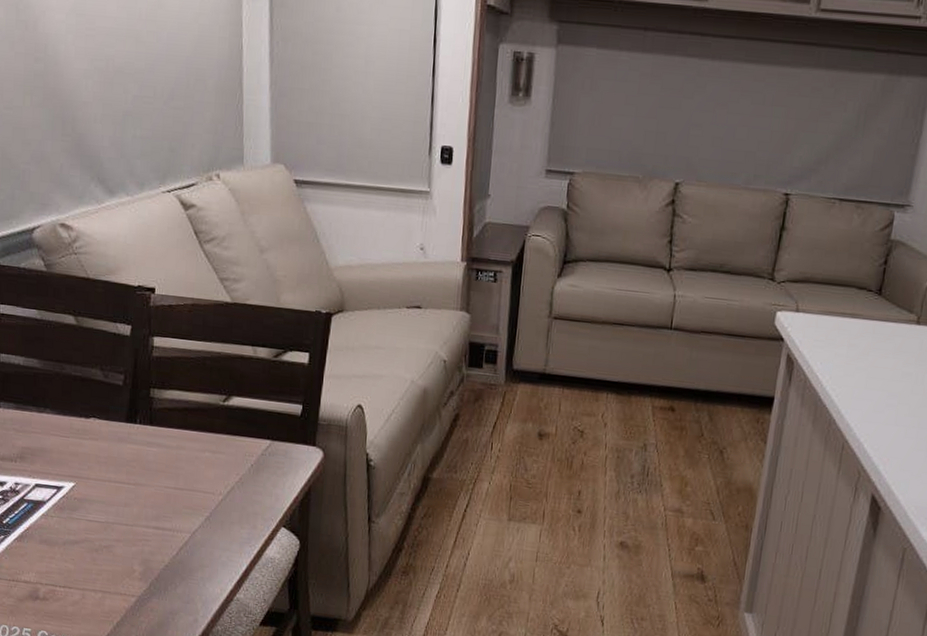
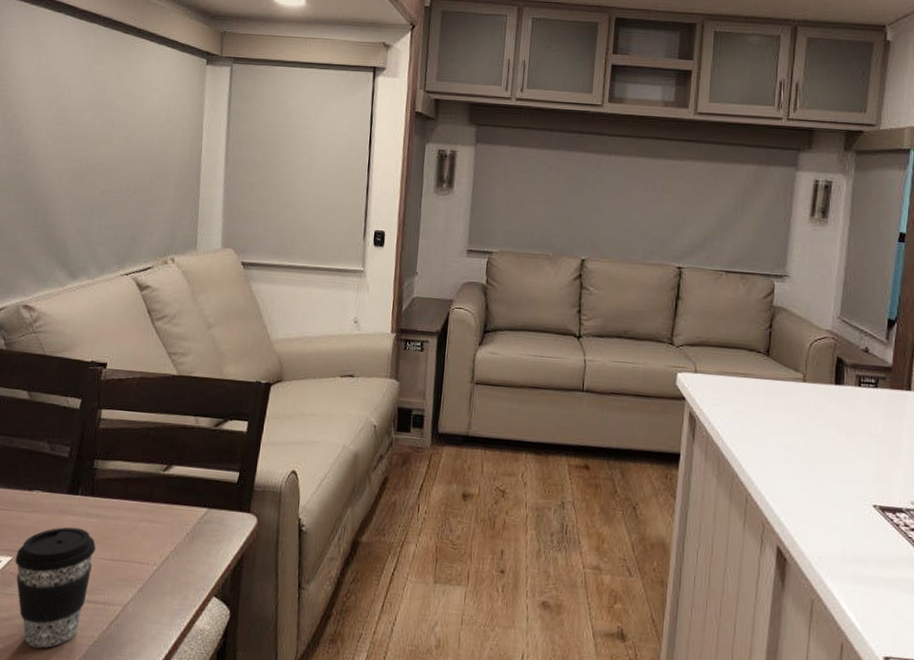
coffee cup: none [78,455,160,571] -> present [15,527,97,648]

